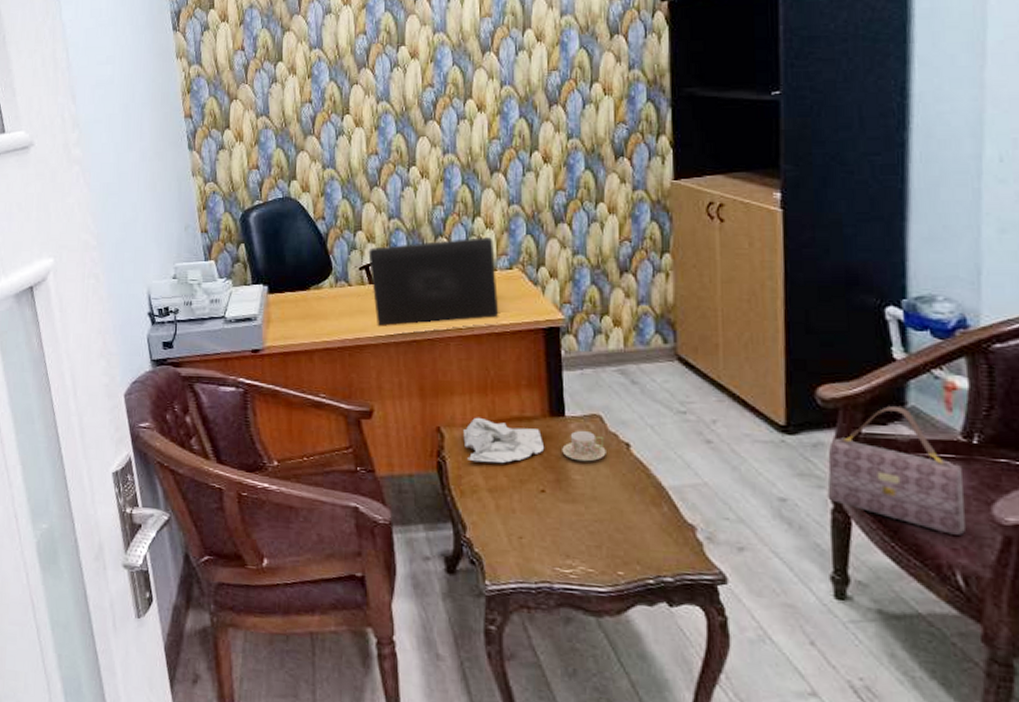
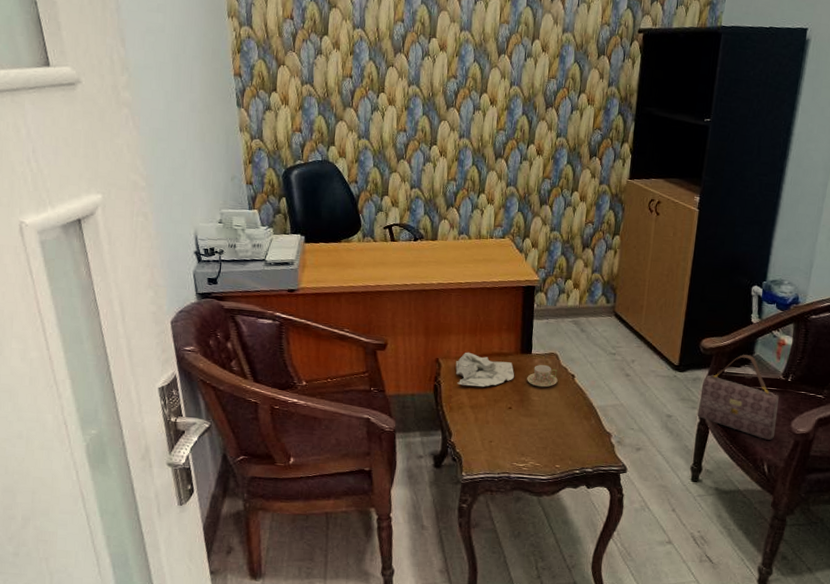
laptop: present [368,237,499,328] -> none [392,210,493,278]

